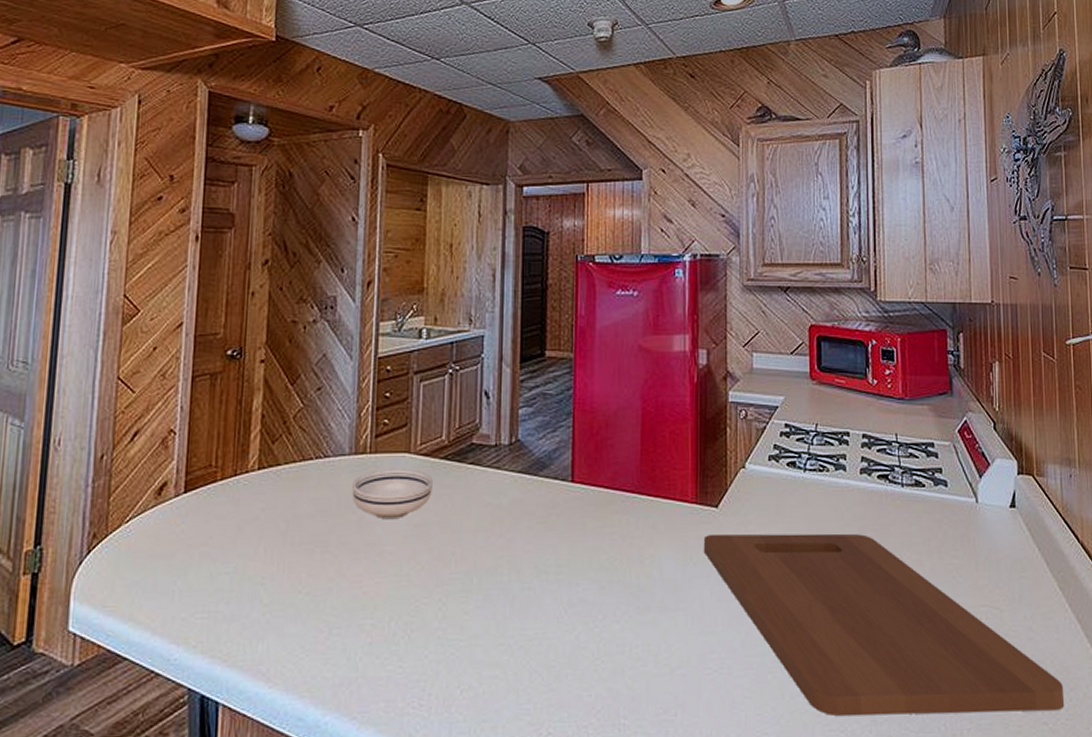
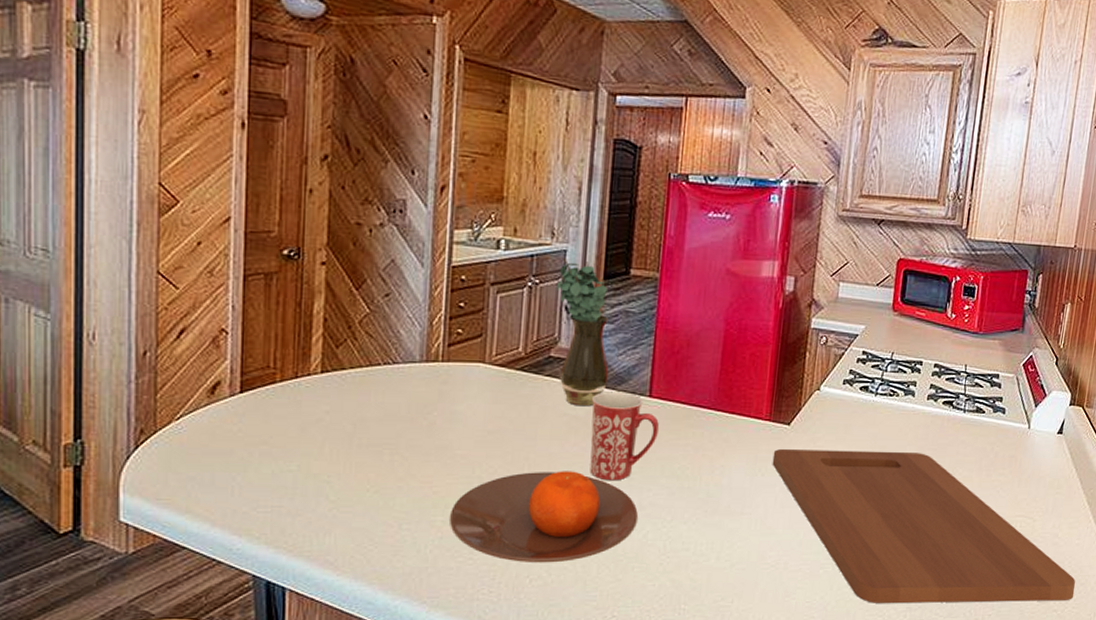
bowl: present [352,469,433,520] -> none [423,378,508,426]
plate: none [378,565,569,671] -> present [448,471,639,563]
vase: none [475,343,530,495] -> present [556,257,609,407]
mug: none [515,478,584,576] -> present [589,391,660,481]

